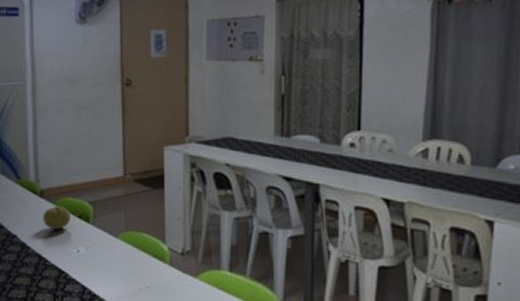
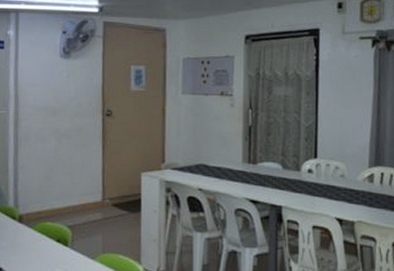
fruit: present [43,205,71,229] -> none [21,230,50,253]

